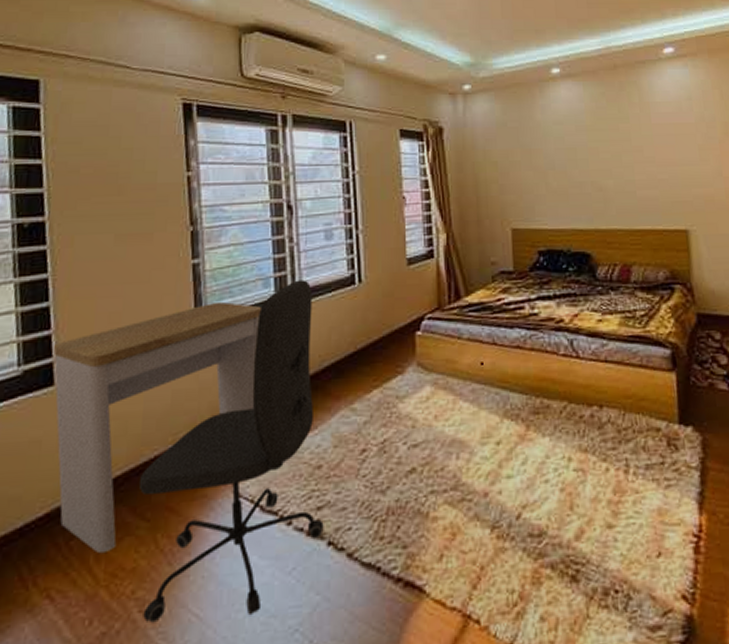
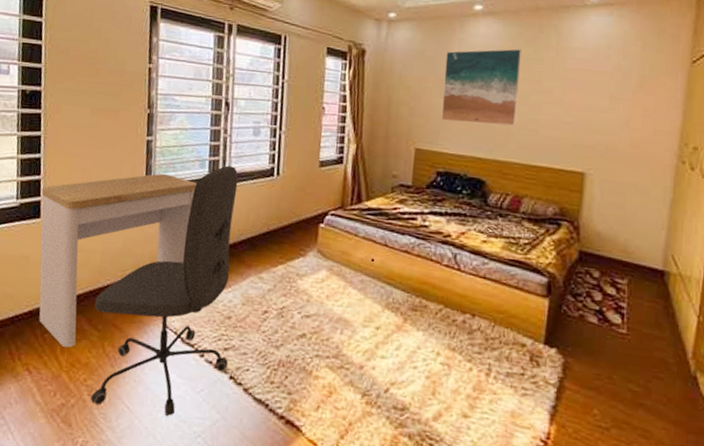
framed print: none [530,109,612,194] -> present [441,49,521,126]

